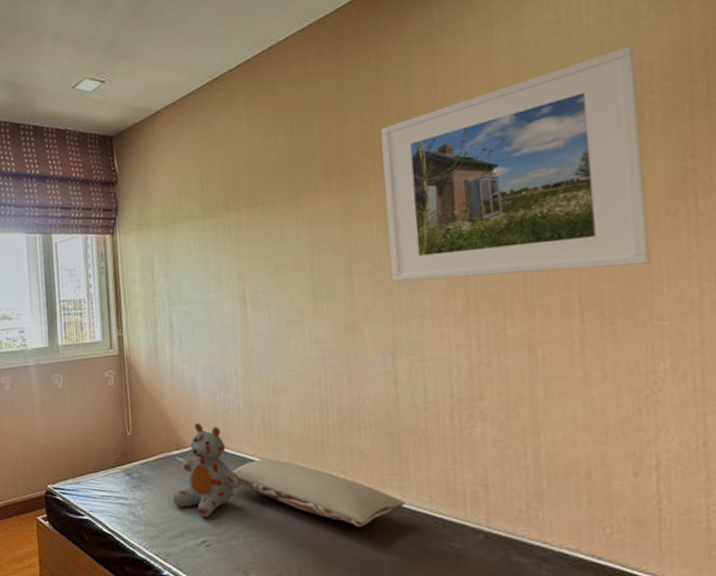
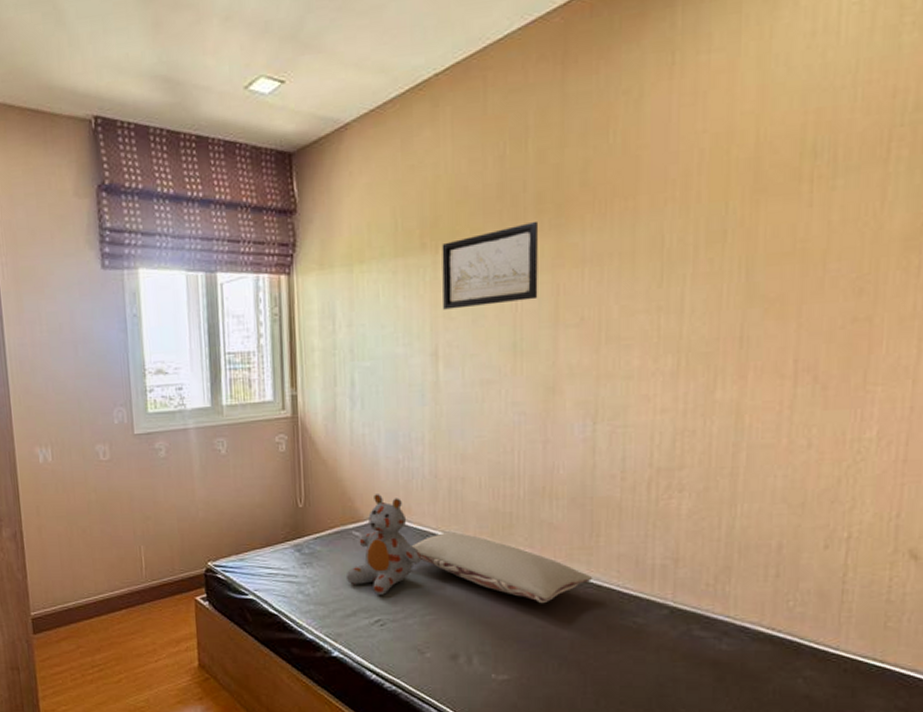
wall art: none [243,184,332,261] -> present [442,220,538,310]
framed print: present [380,46,651,282] -> none [600,68,891,338]

